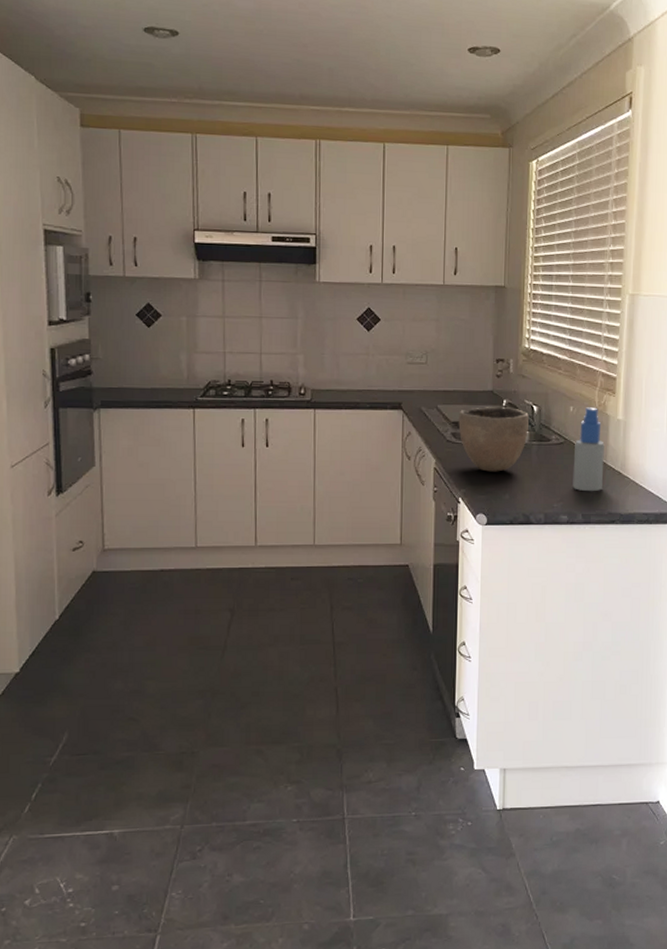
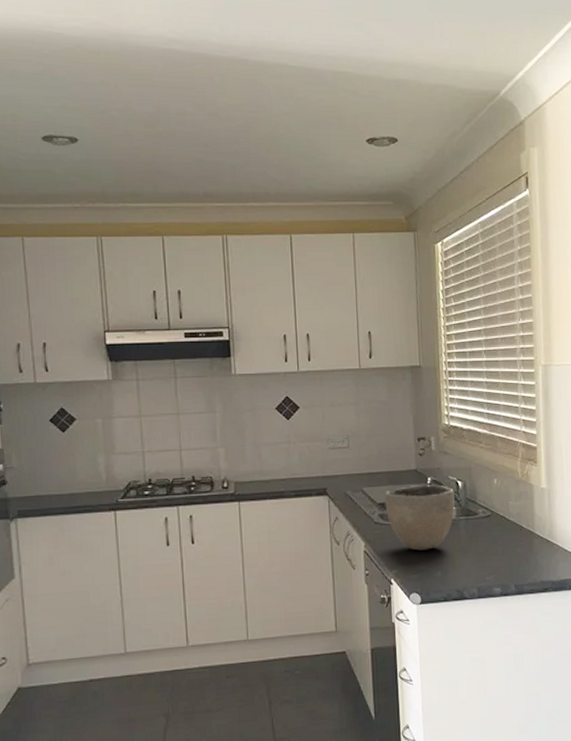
spray bottle: present [573,407,605,492] -> none [501,478,533,562]

